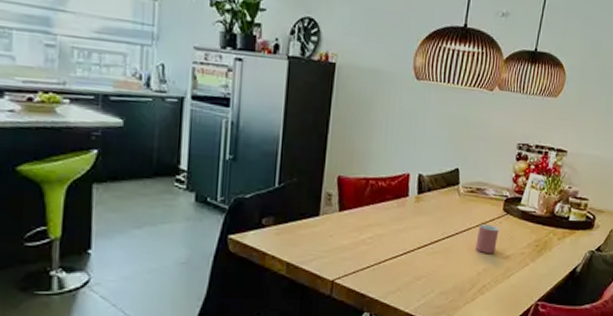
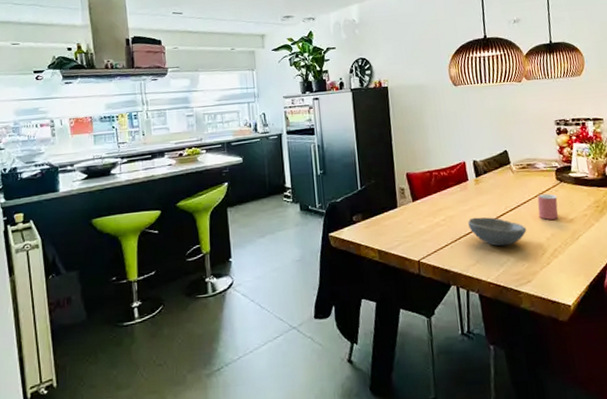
bowl: none [397,239,460,276] -> present [468,217,527,247]

